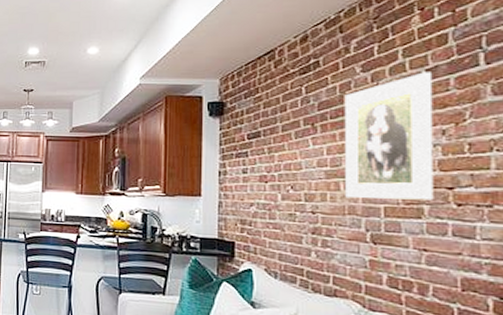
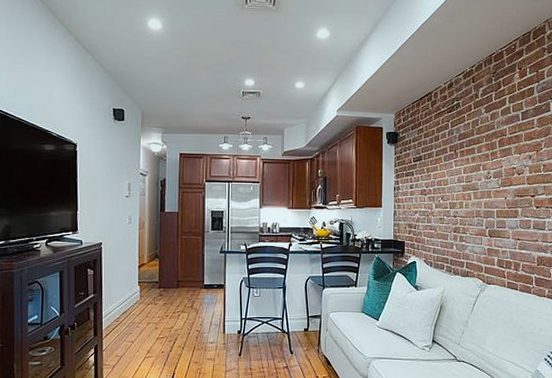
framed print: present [344,72,434,201] -> none [474,114,525,205]

